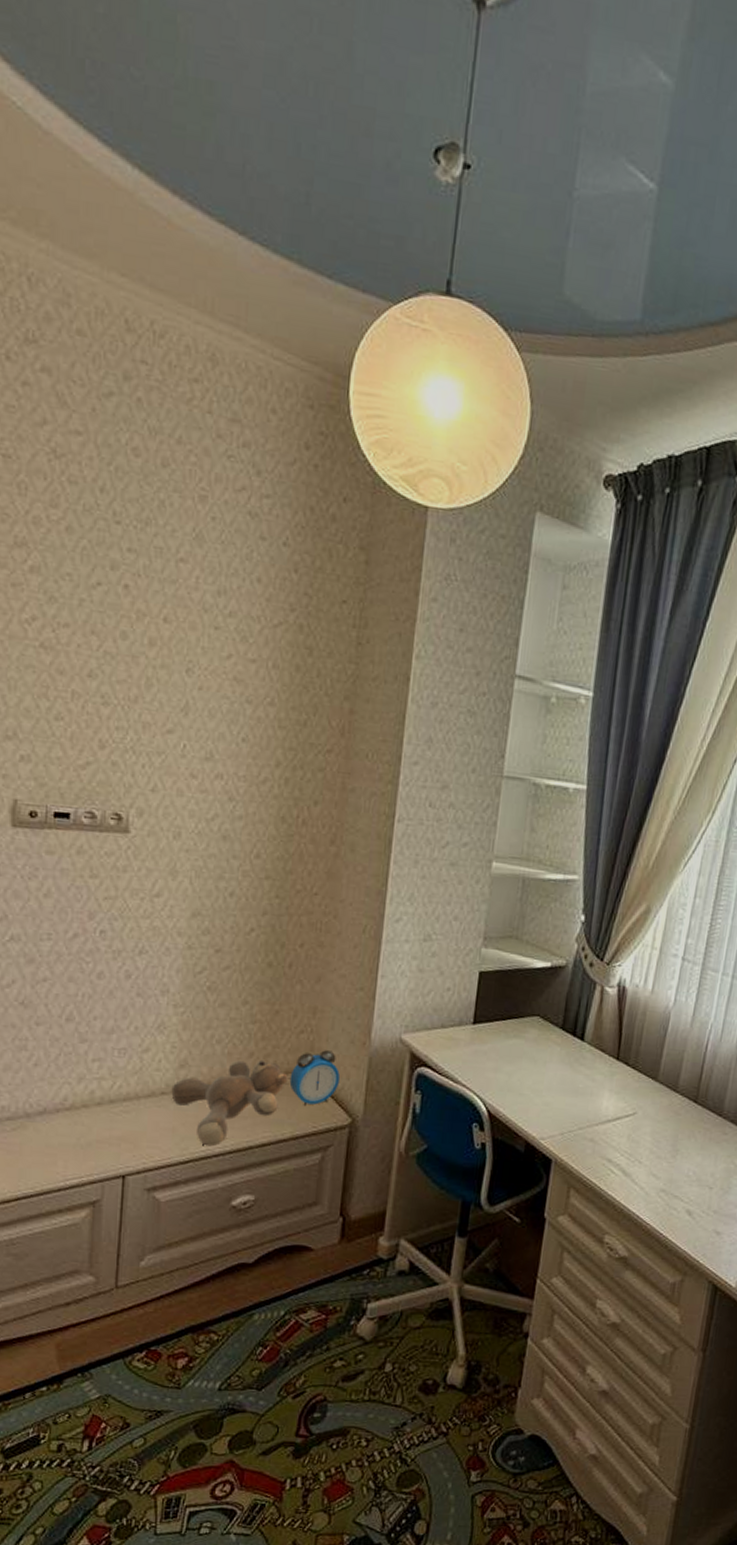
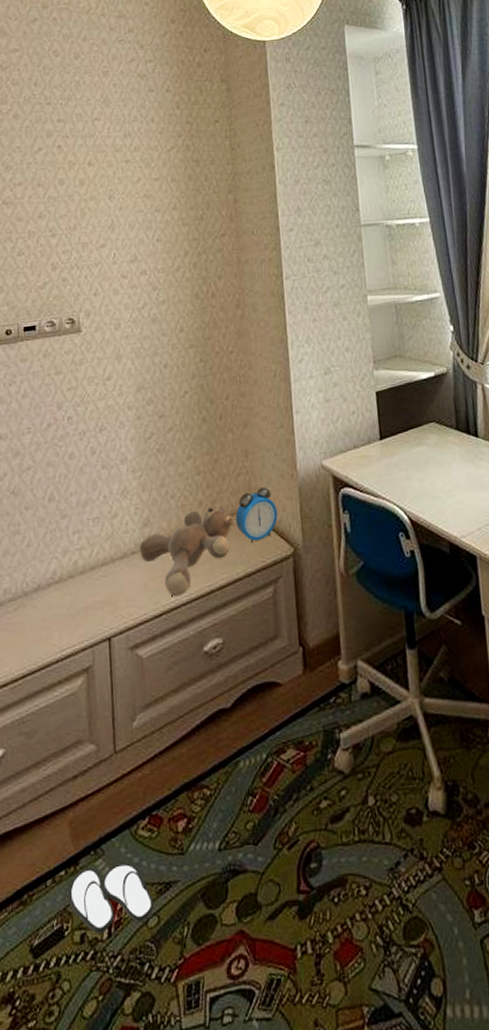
slippers: none [48,1387,142,1446] -> present [68,863,154,934]

